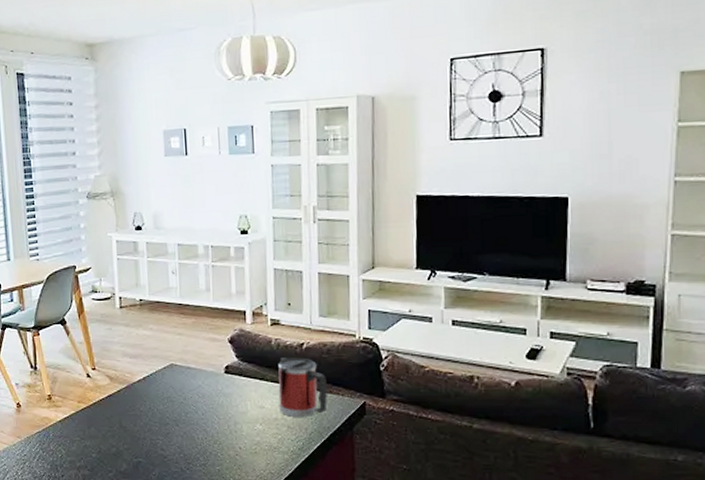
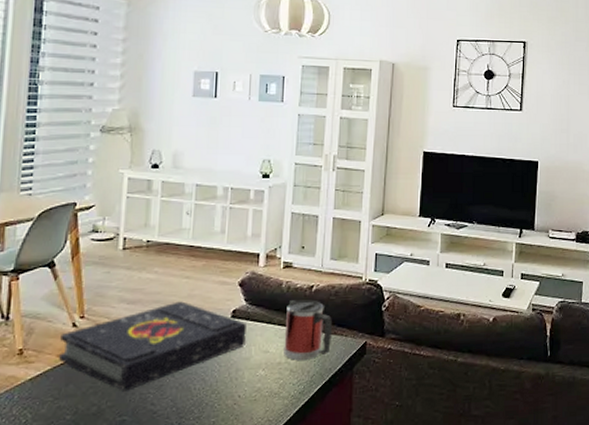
book: none [79,356,241,436] -> present [58,301,246,391]

